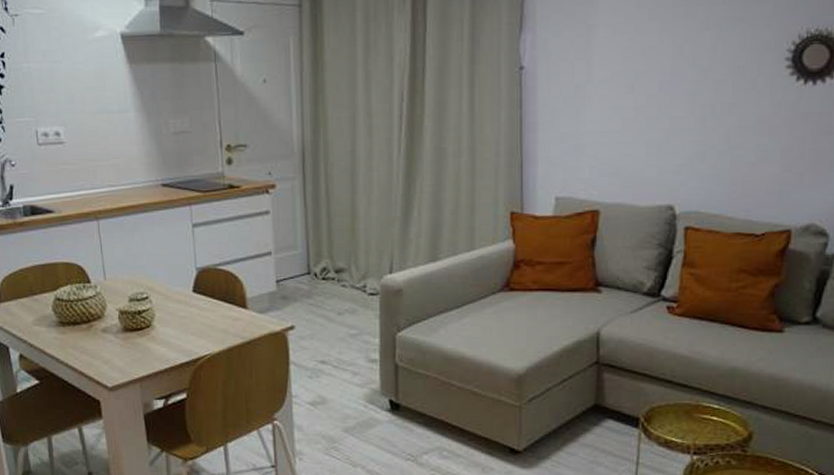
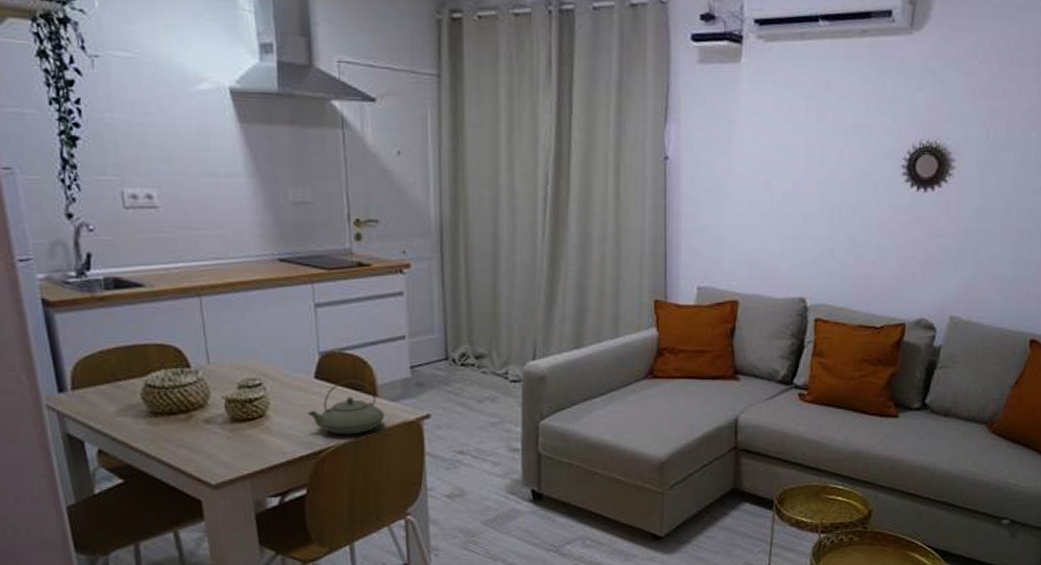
teapot: none [186,293,254,344] -> present [307,379,385,435]

